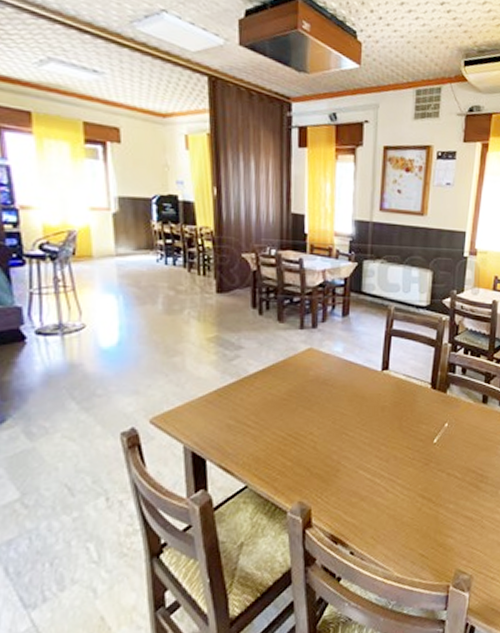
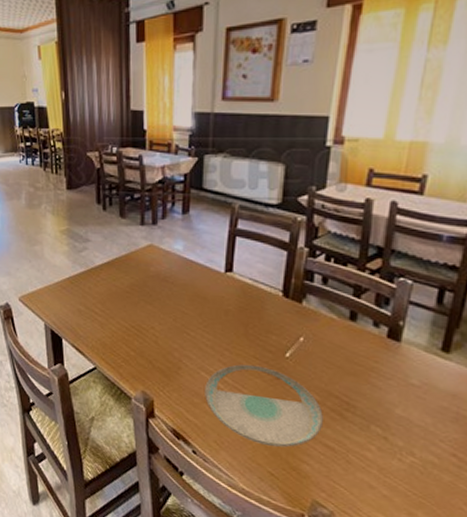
plate: none [362,455,463,529] -> present [205,364,323,447]

